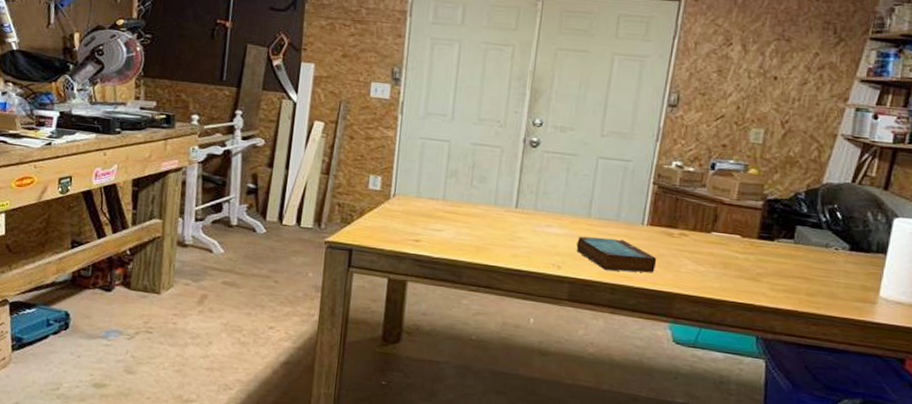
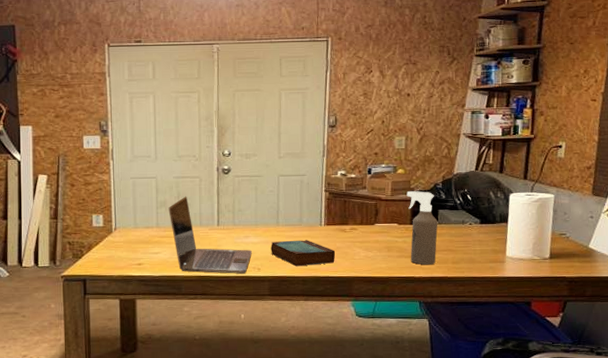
laptop: none [459,167,553,270] -> present [168,196,252,274]
spray bottle: none [751,197,794,293] -> present [406,191,438,265]

